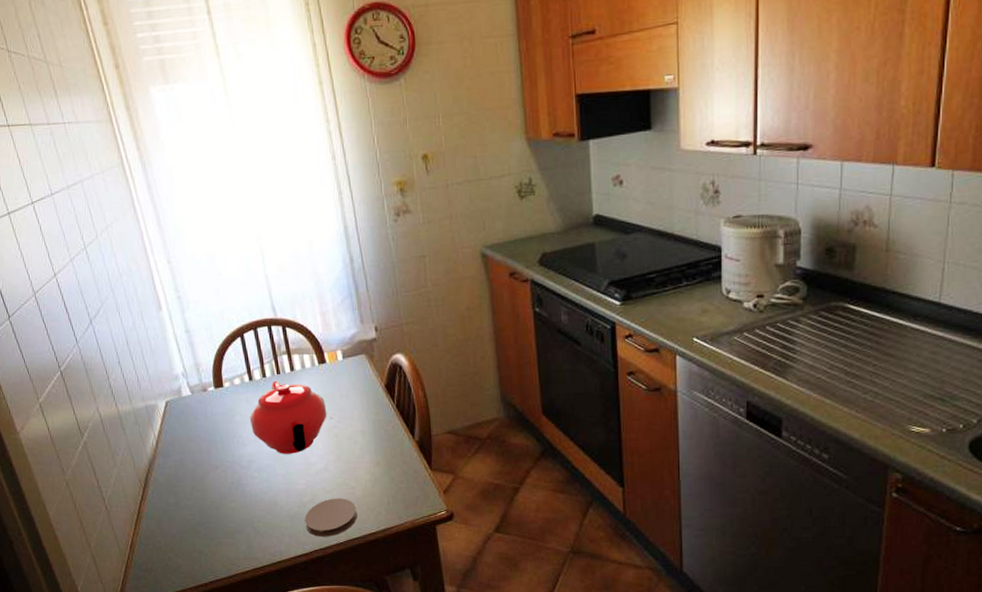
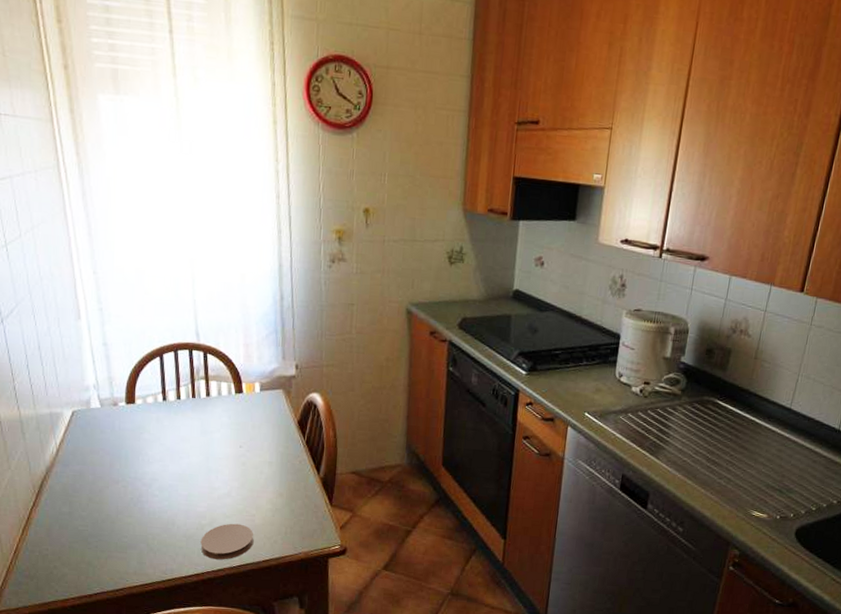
teapot: present [249,380,327,454] -> none [158,404,238,477]

